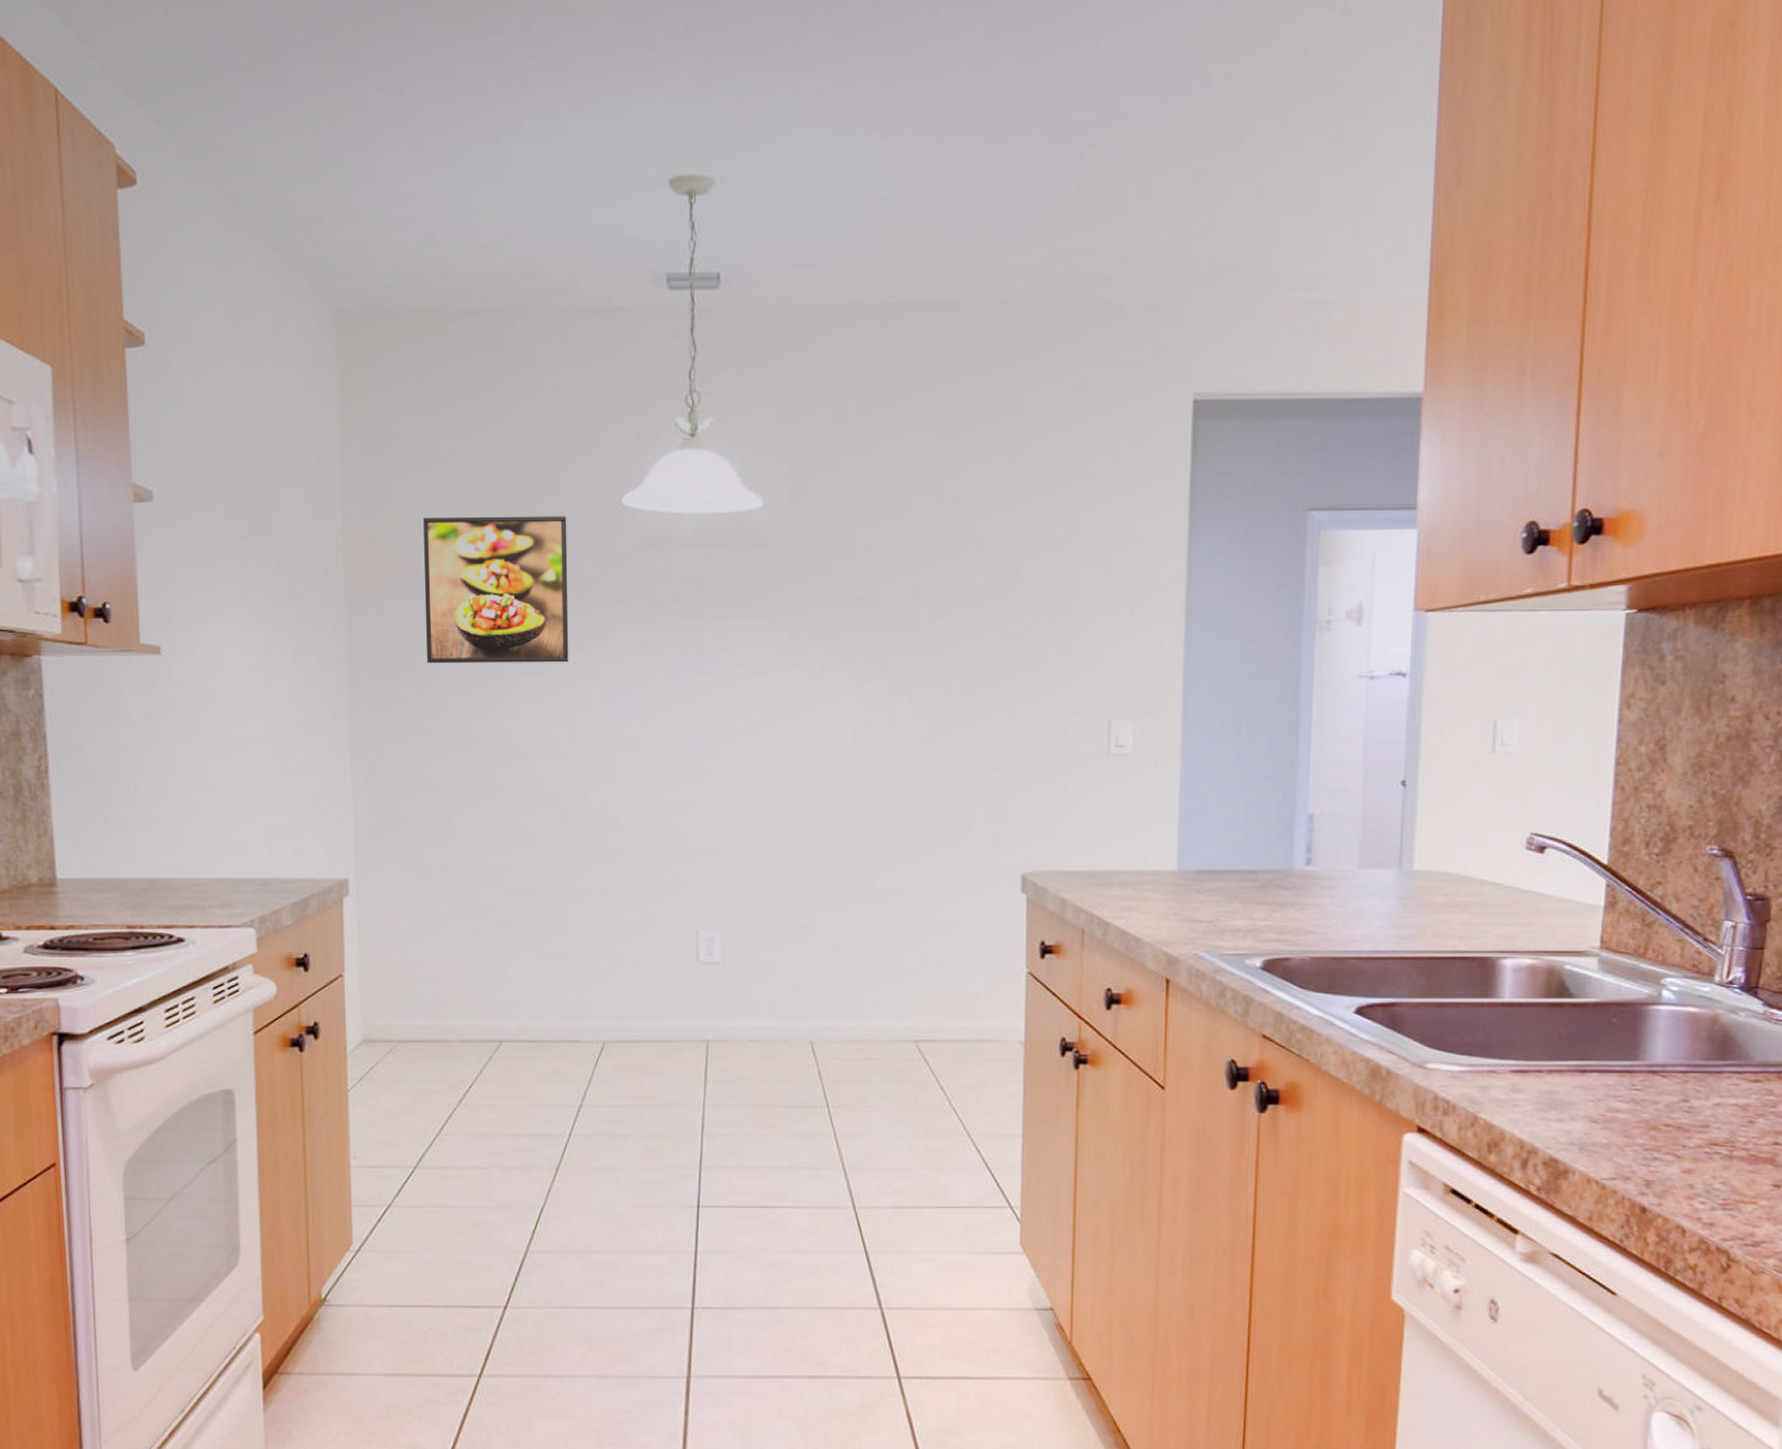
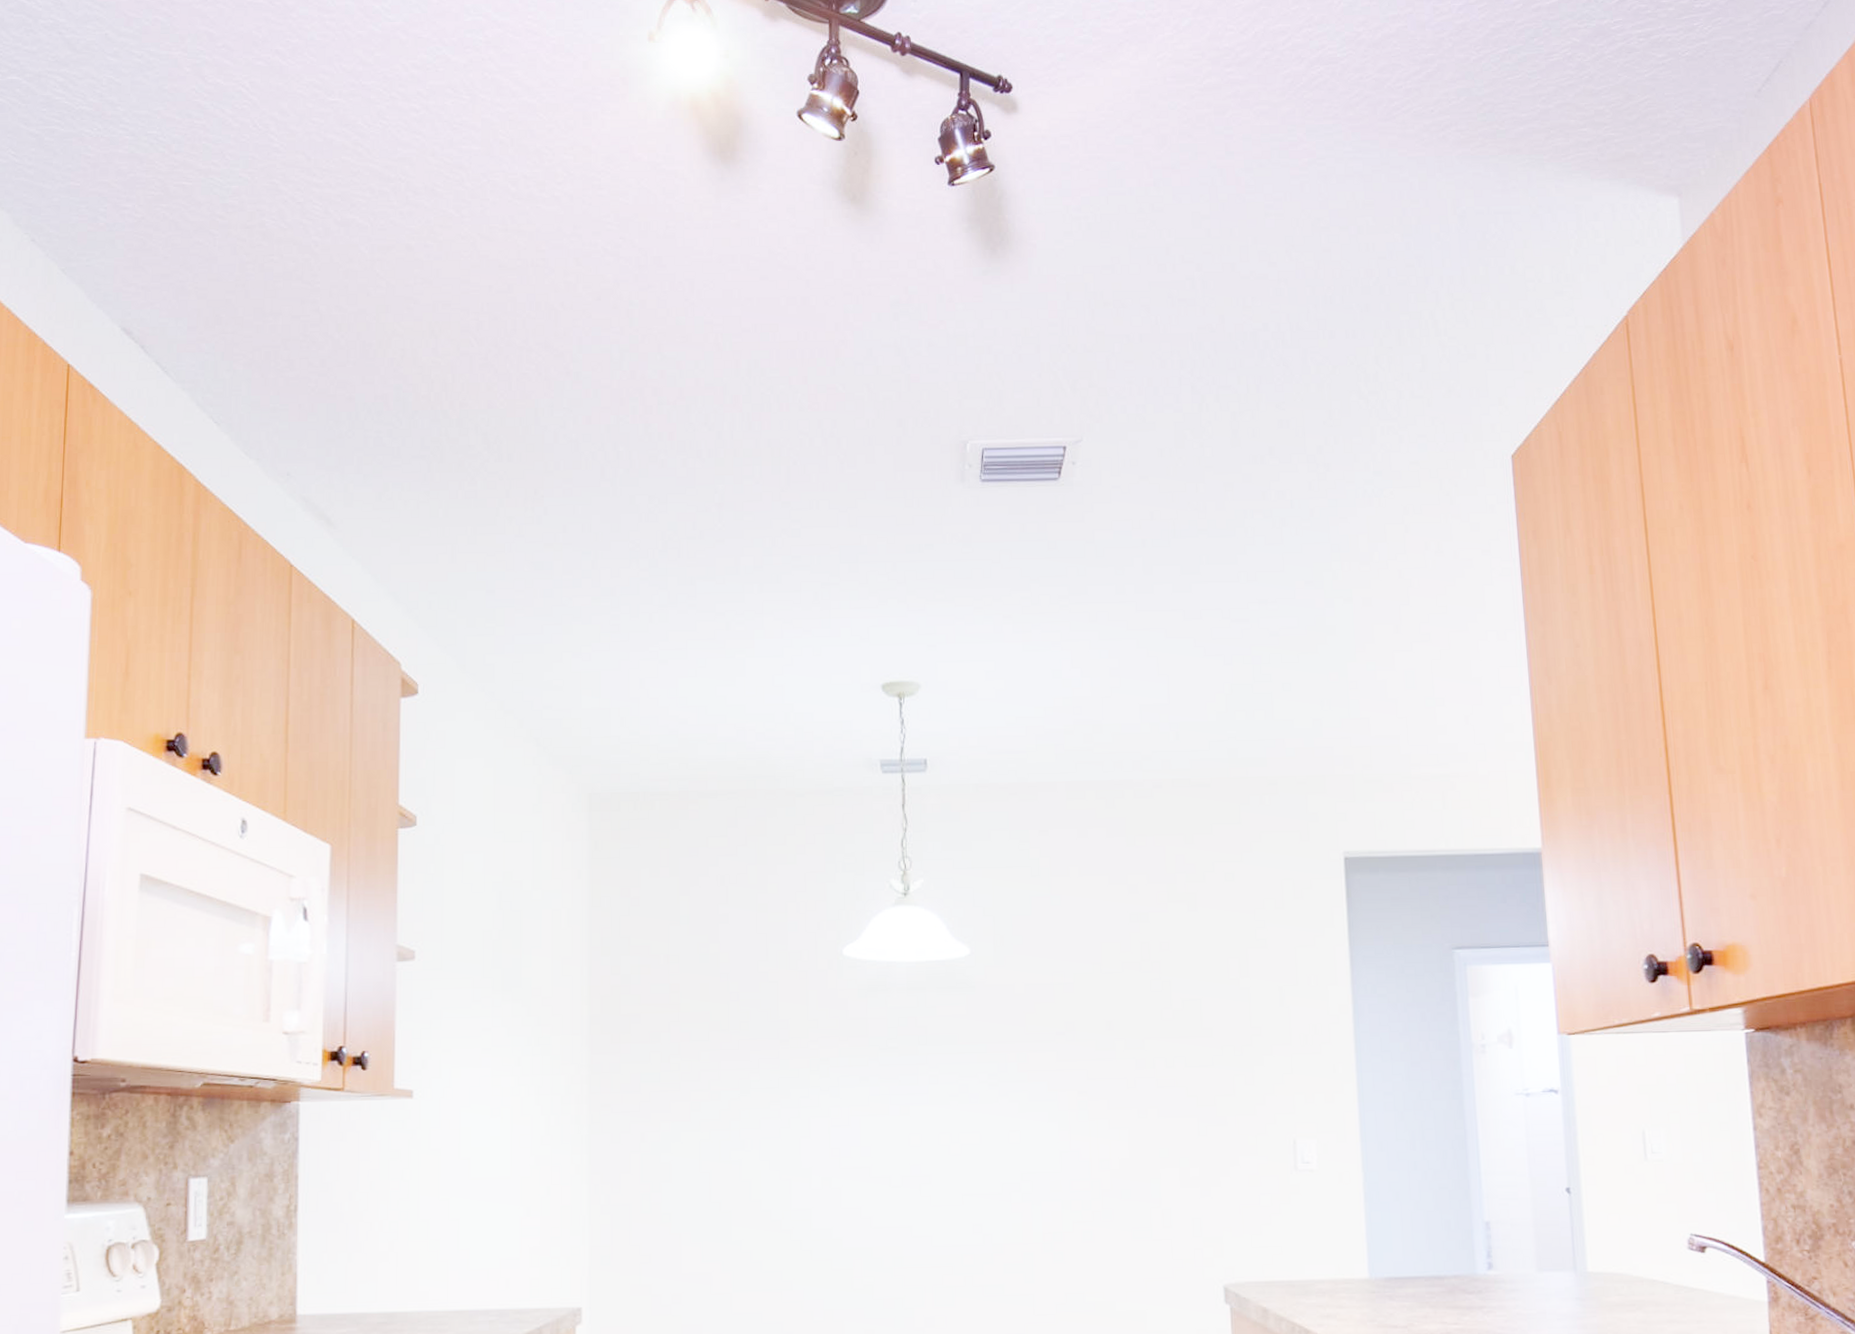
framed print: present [422,516,569,664] -> none [661,966,795,1101]

